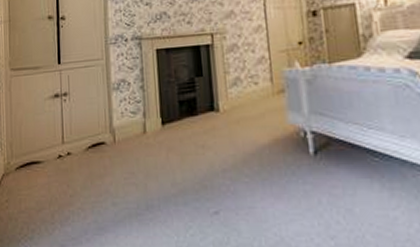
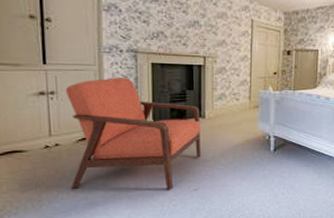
chair: none [76,69,218,213] -> present [65,77,201,190]

